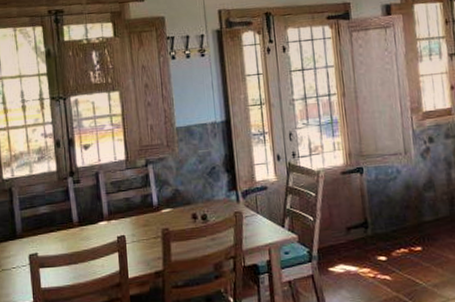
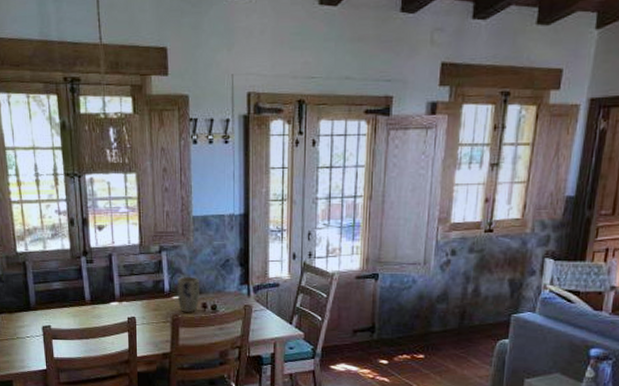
plant pot: none [165,188,189,225] -> present [177,277,199,312]

